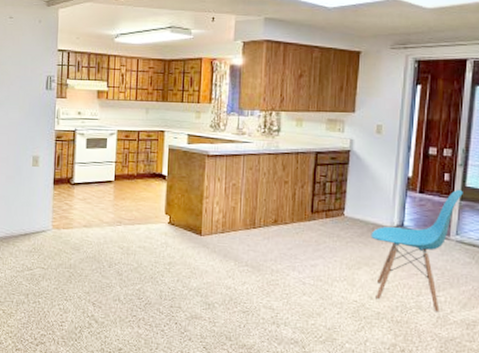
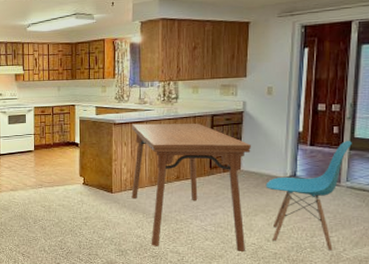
dining table: none [223,156,357,310] -> present [131,123,251,251]

